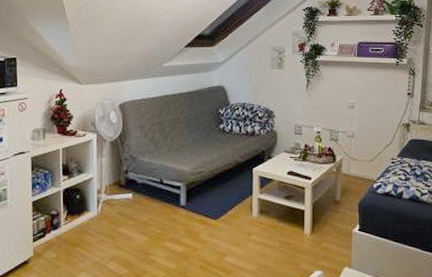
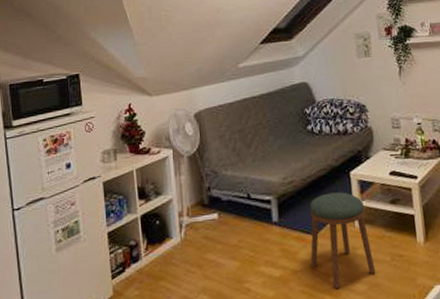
stool: none [210,185,266,266] -> present [309,192,376,288]

